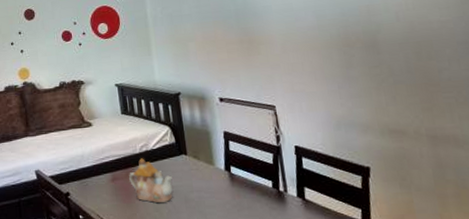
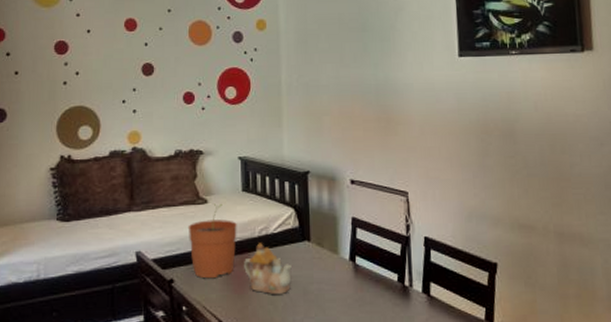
plant pot: none [77,125,121,191] -> present [188,203,237,279]

